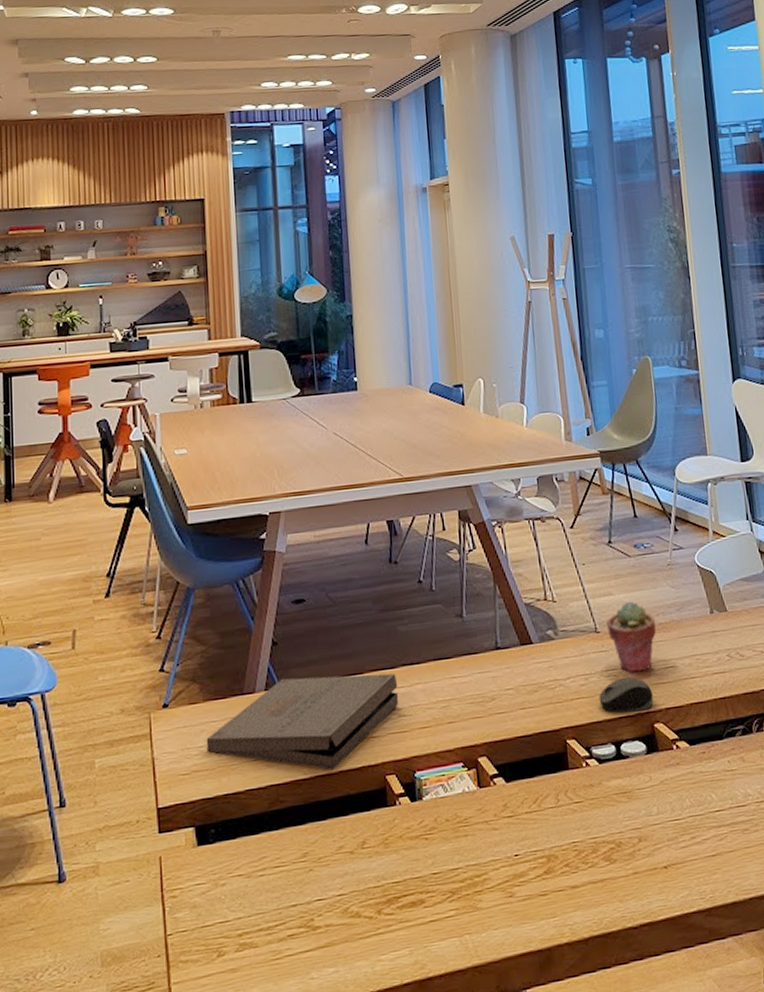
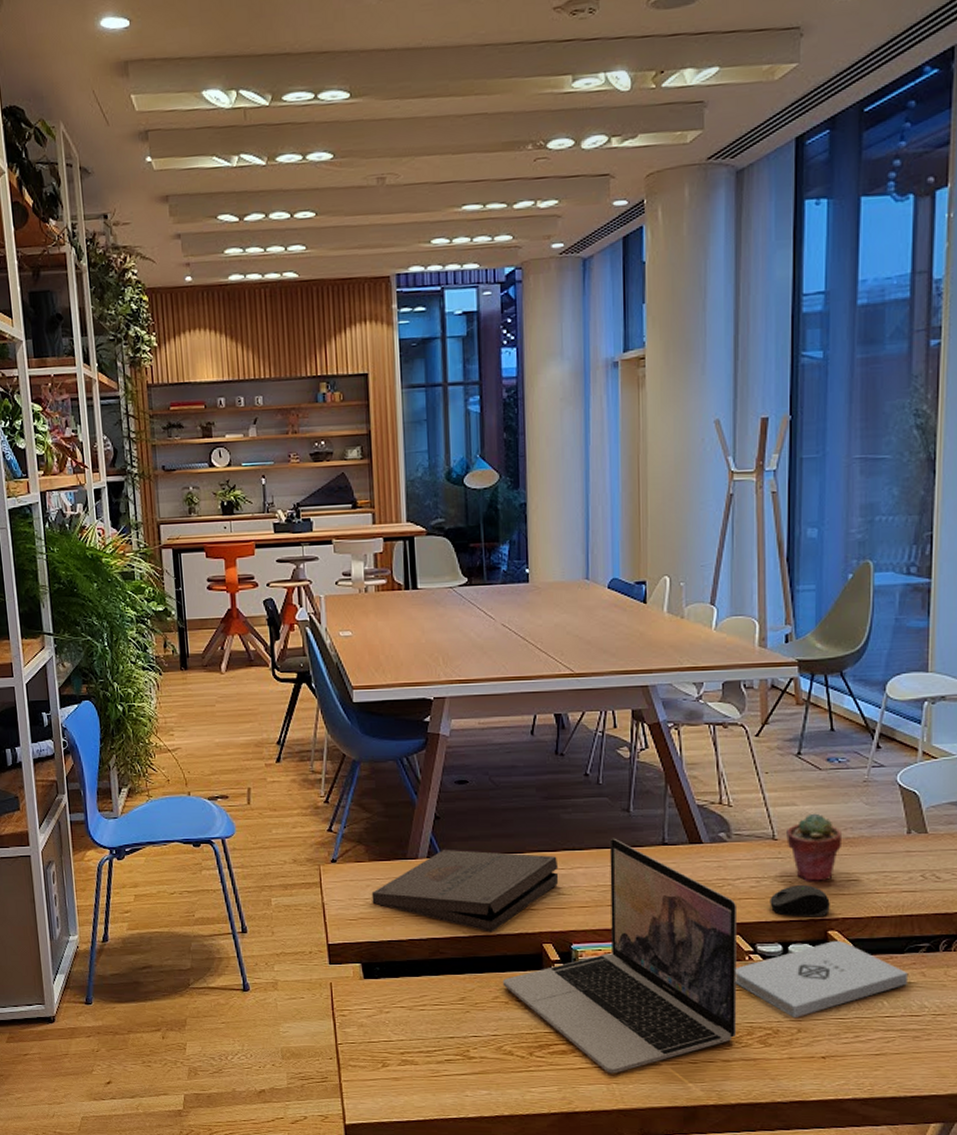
laptop: none [346,647,583,923] -> present [502,838,738,1074]
notepad: none [574,733,731,827] -> present [735,941,909,1019]

